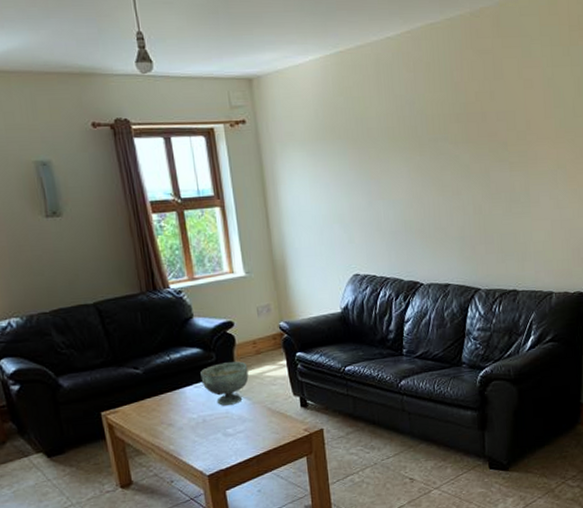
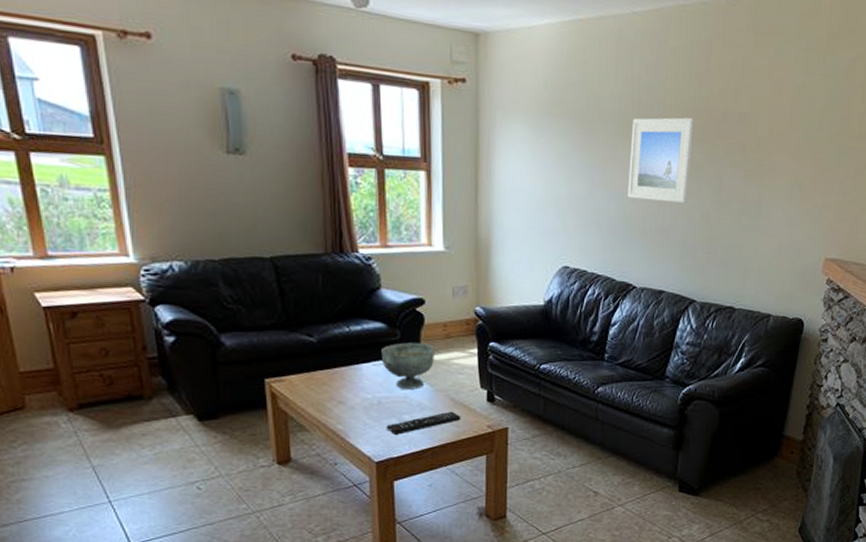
remote control: none [212,420,279,448] -> present [386,411,461,435]
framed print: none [399,122,460,204] -> present [627,117,694,203]

